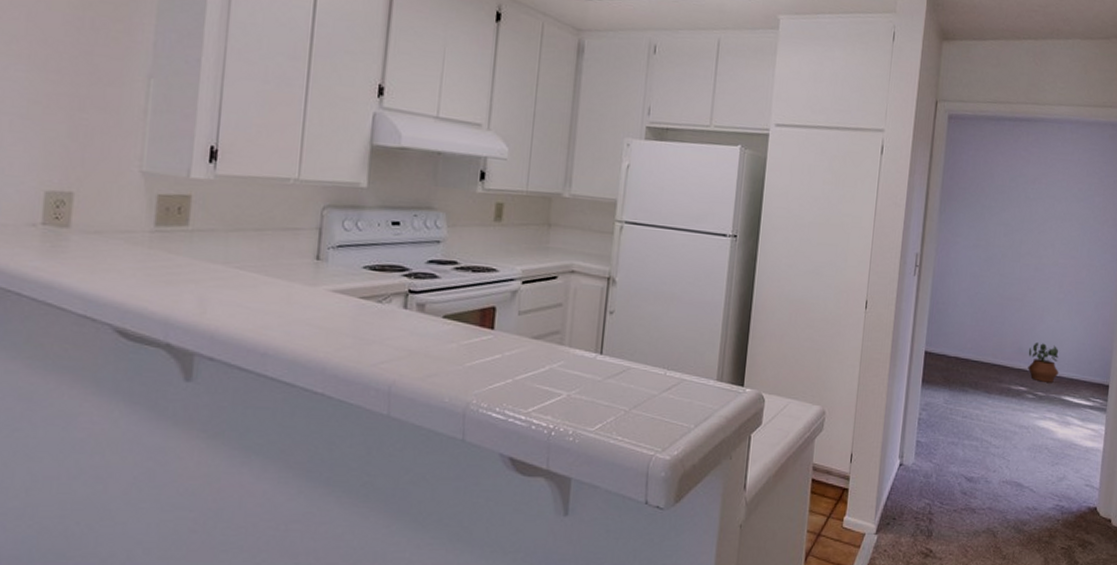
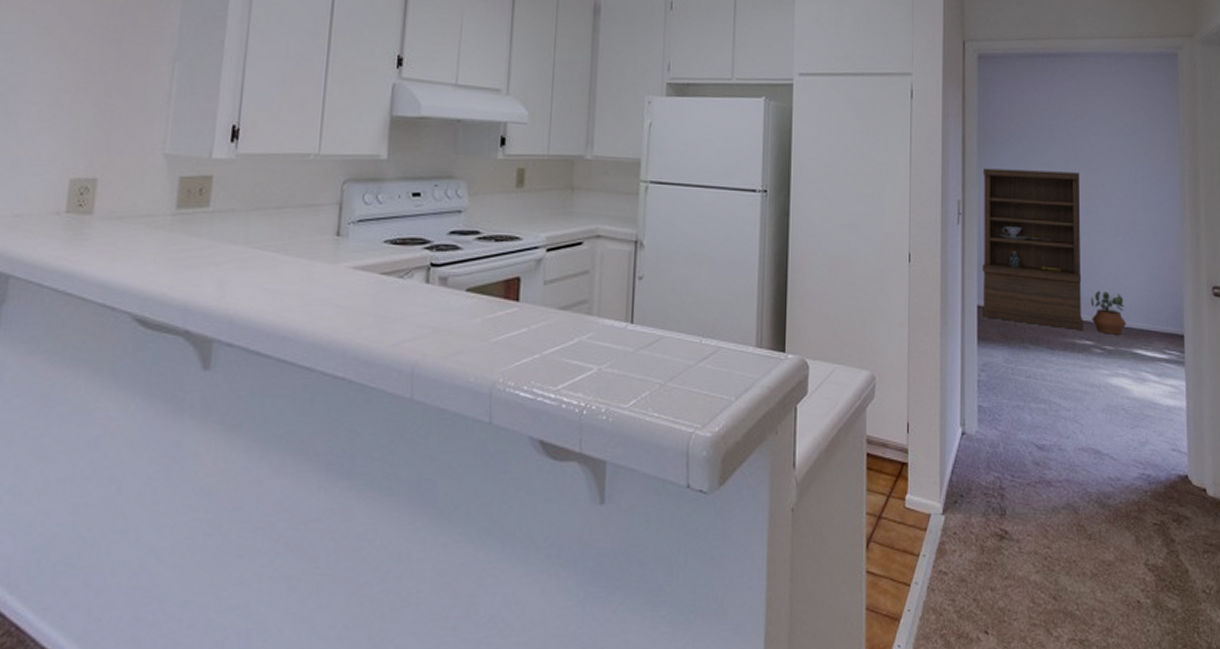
bookshelf: none [928,224,1033,378] -> present [982,168,1084,331]

